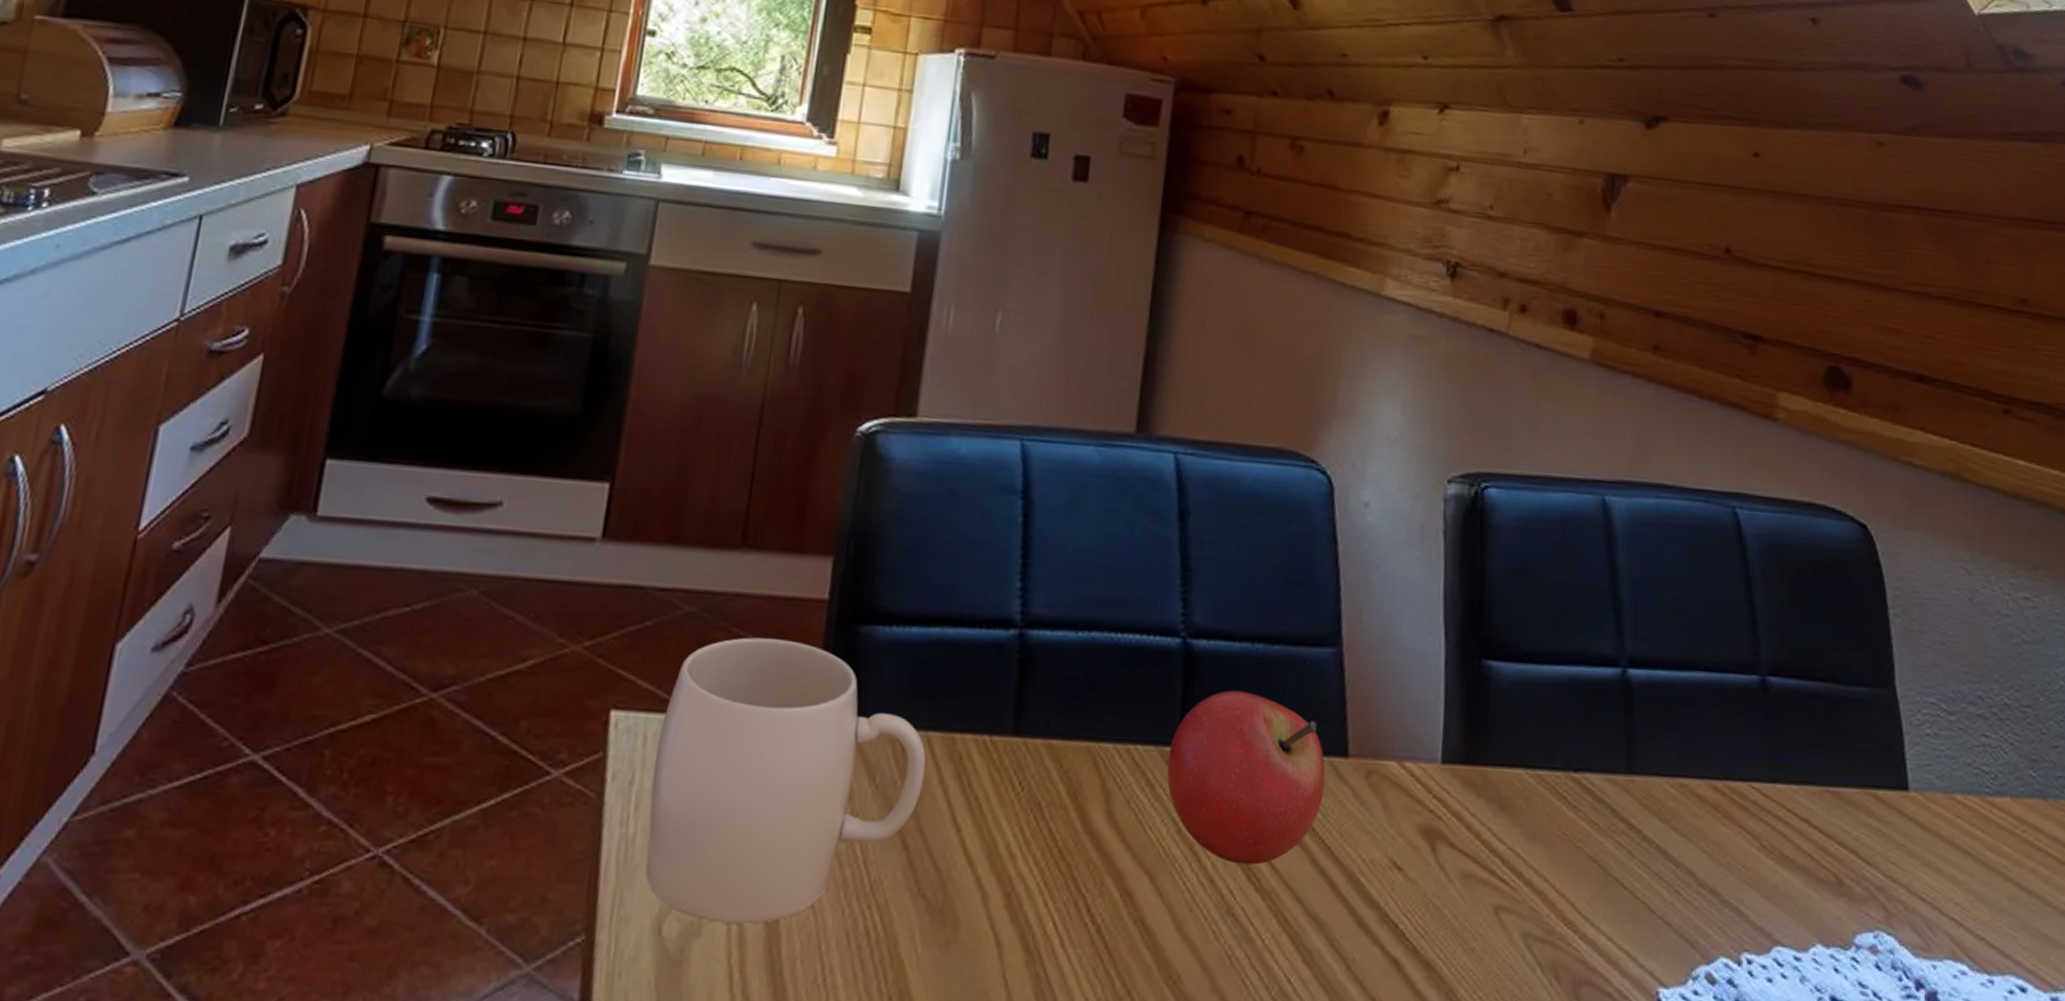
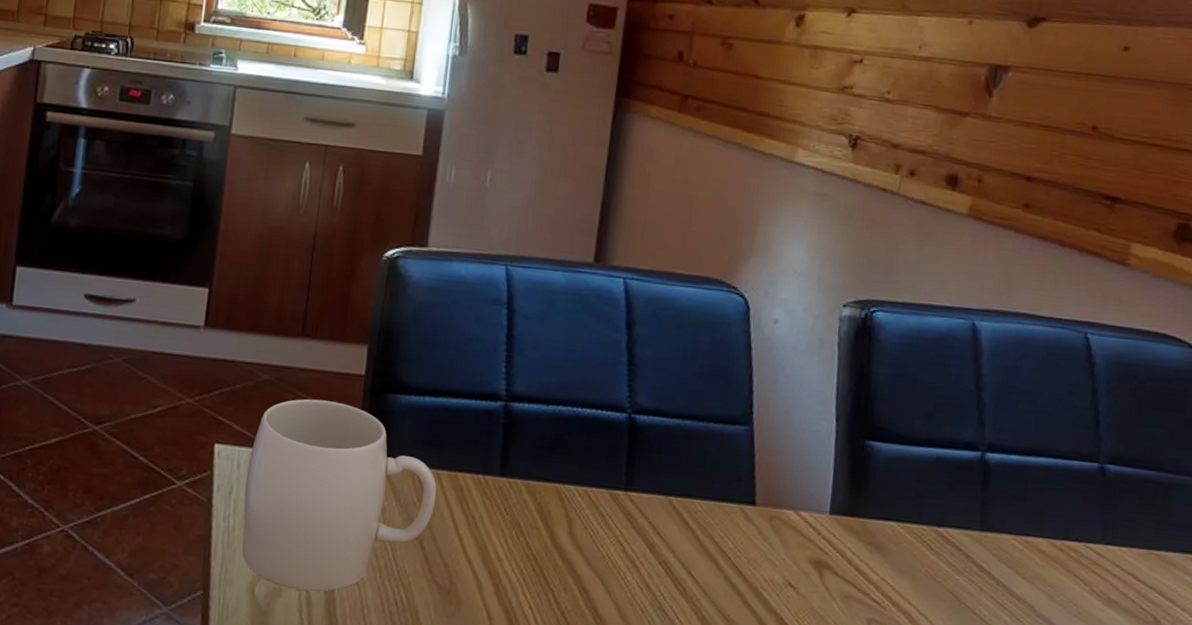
fruit: present [1166,690,1326,865] -> none [615,452,737,577]

